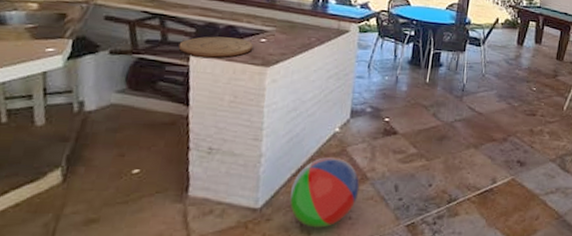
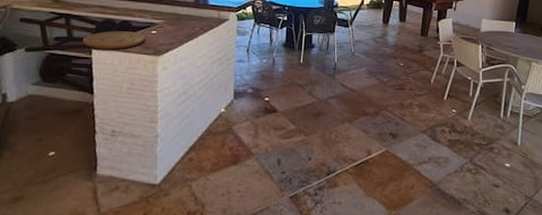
beach ball: present [289,157,360,228] -> none [184,136,246,201]

